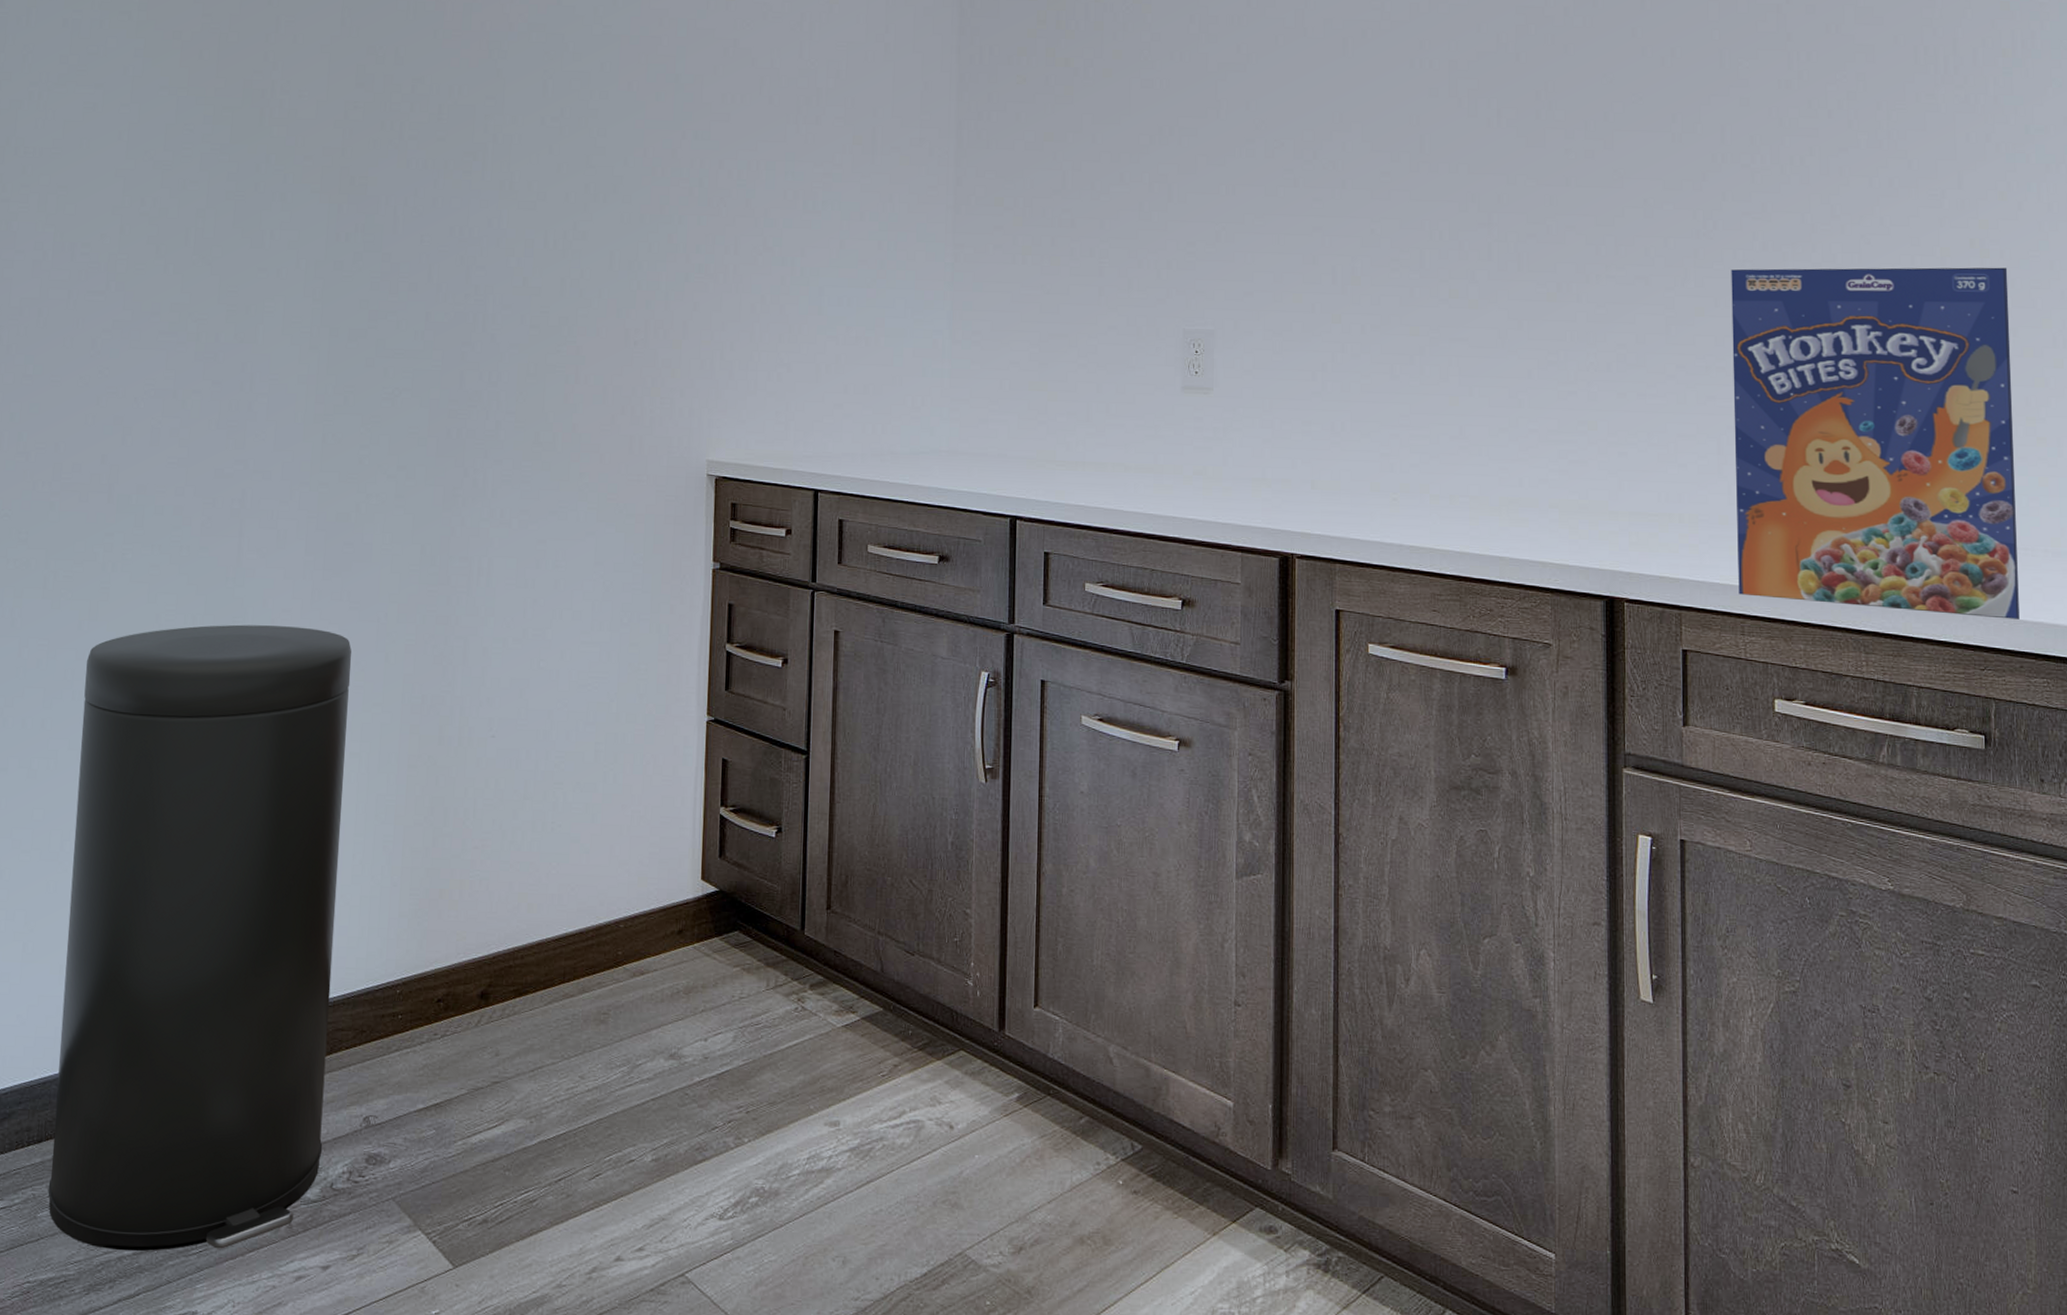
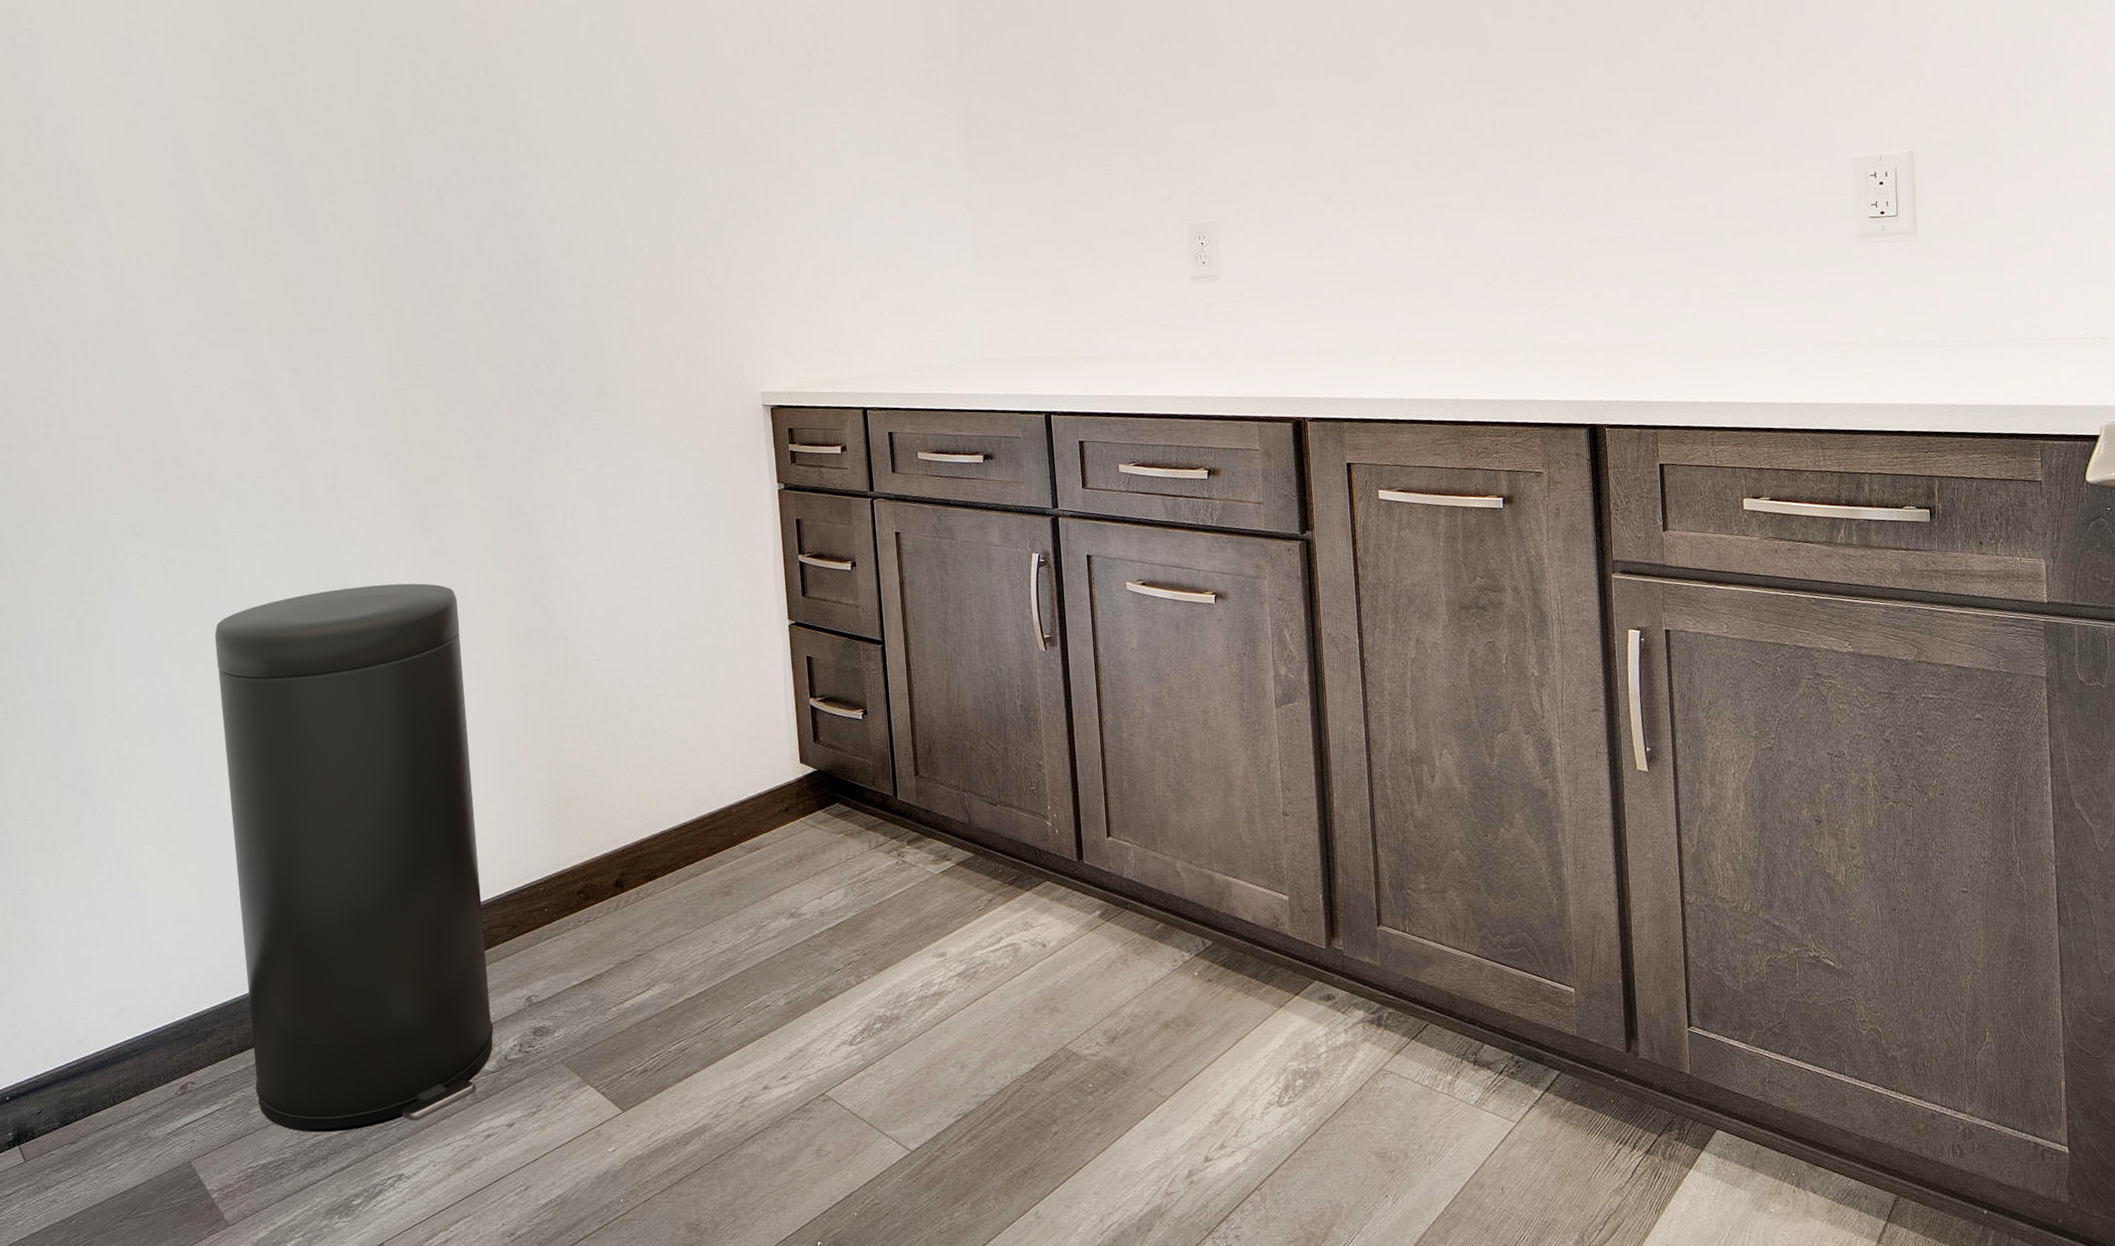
cereal box: present [1731,267,2020,619] -> none [1688,85,1958,410]

